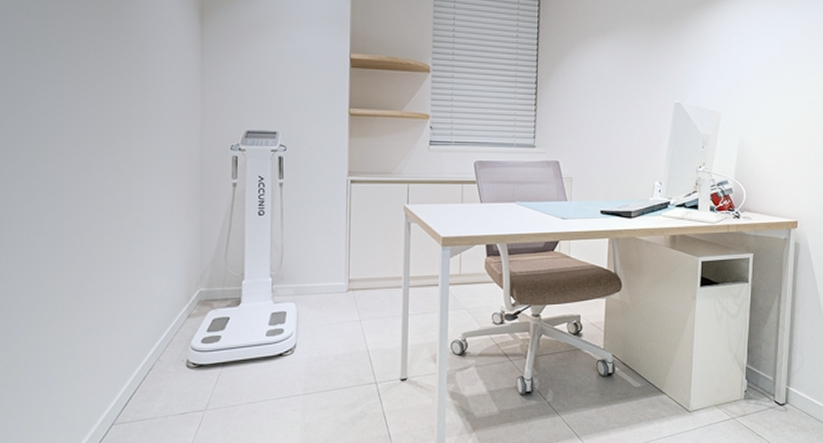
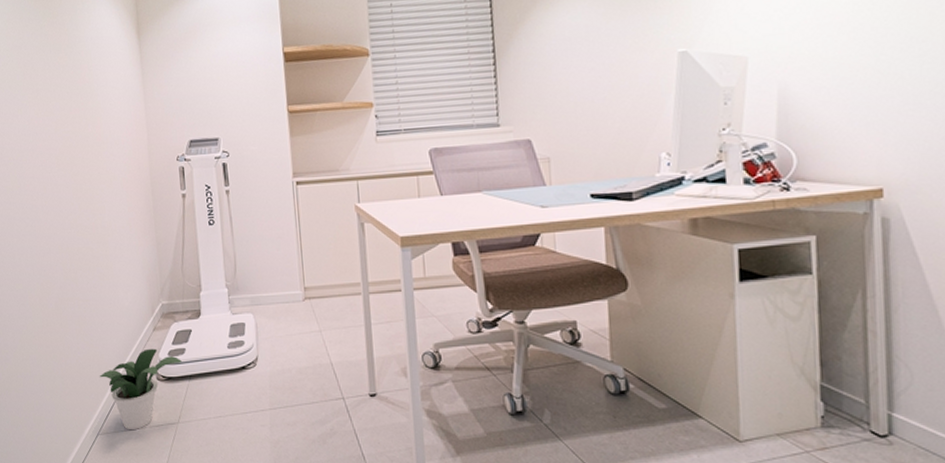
potted plant: none [120,336,216,419] -> present [99,348,182,431]

